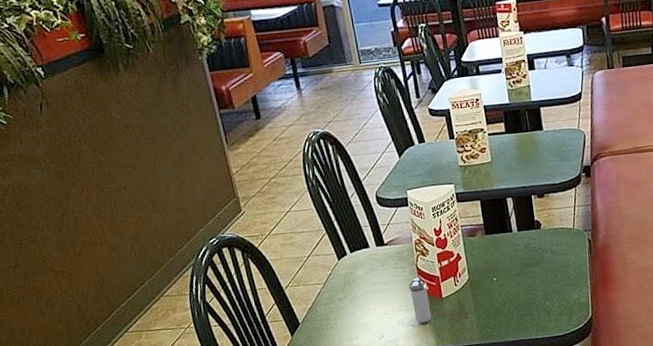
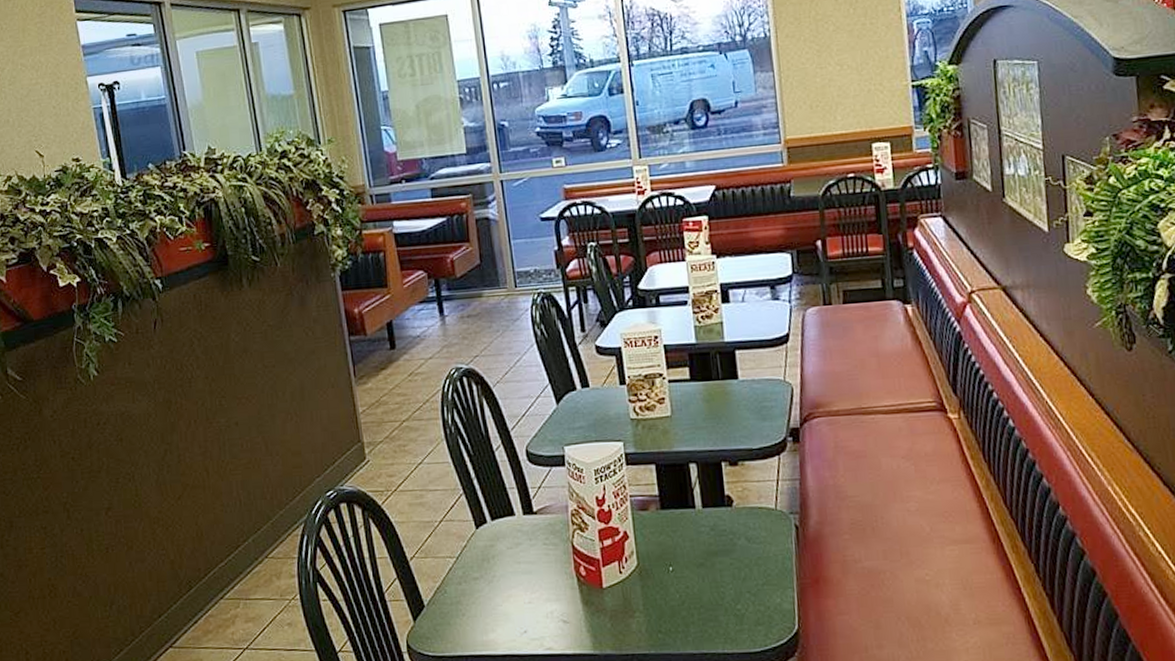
shaker: present [408,277,432,324] -> none [560,558,589,620]

